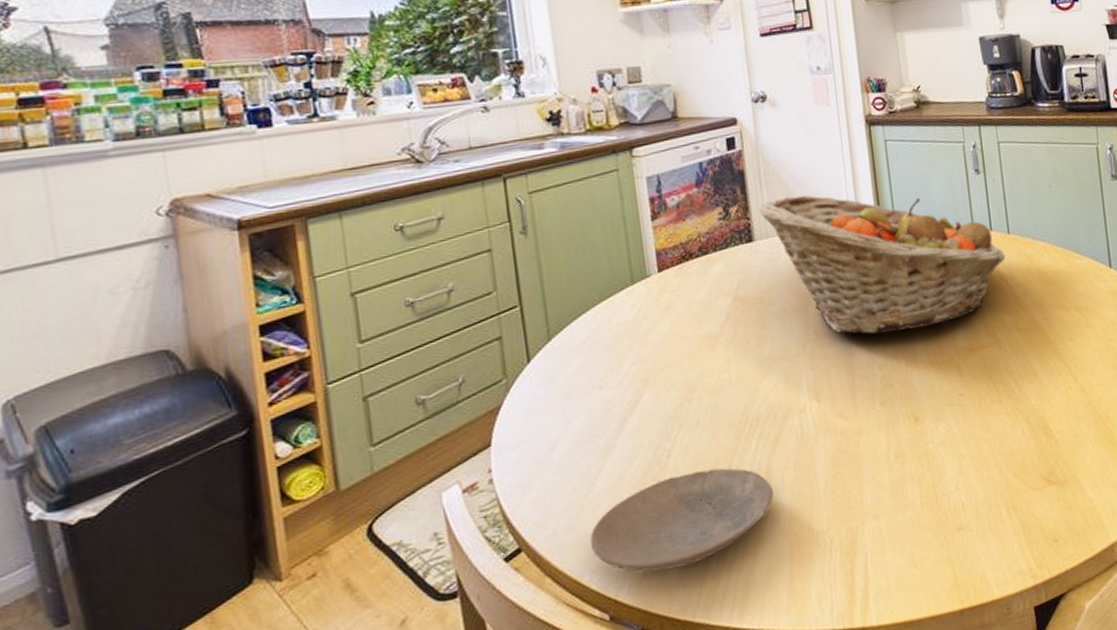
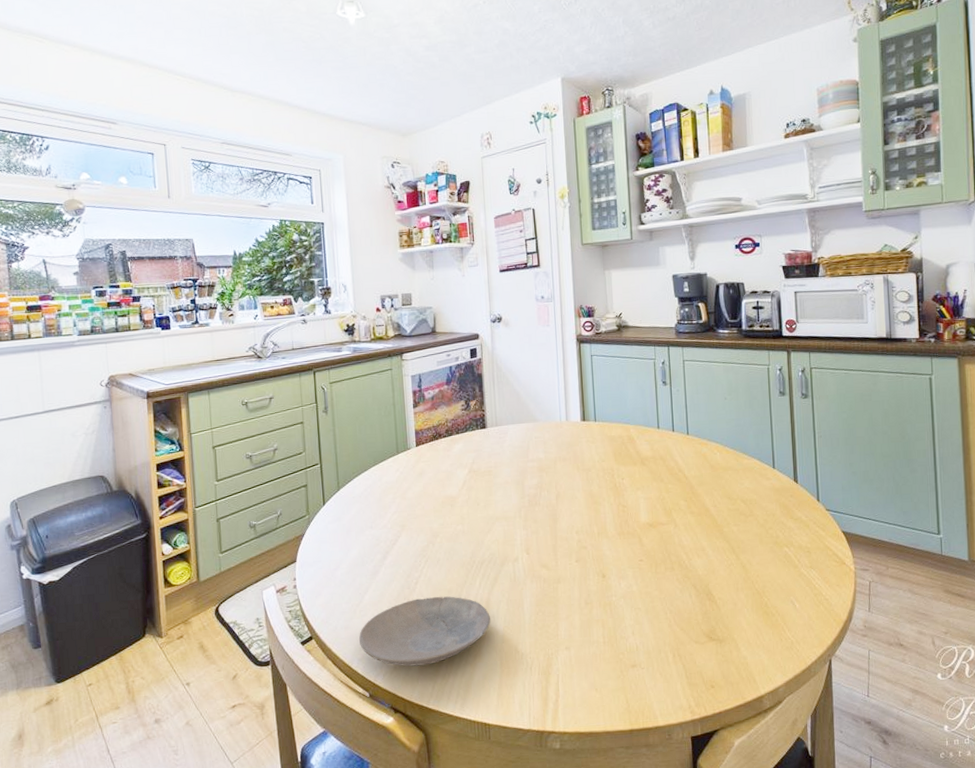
fruit basket: present [759,195,1006,335] -> none [492,395,684,507]

